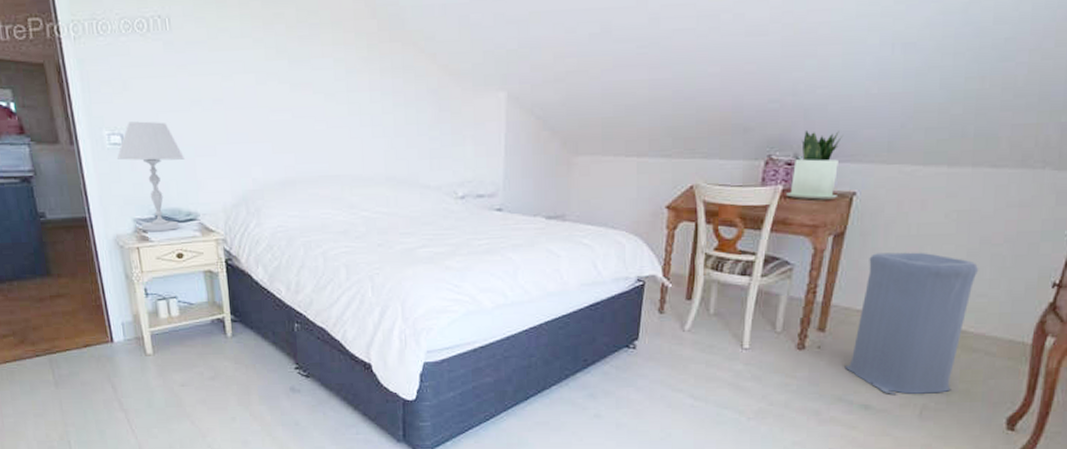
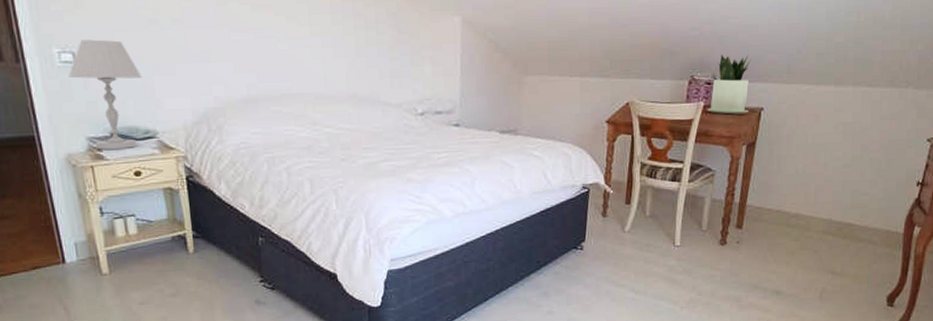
laundry basket: present [844,252,979,394] -> none [759,158,862,281]

